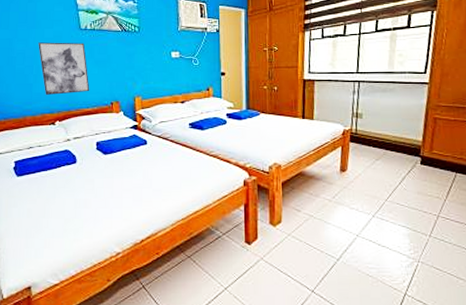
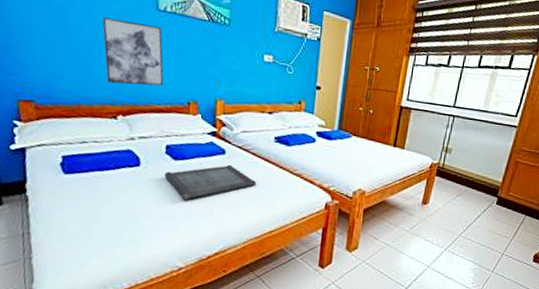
serving tray: none [97,153,178,190] -> present [164,164,257,201]

